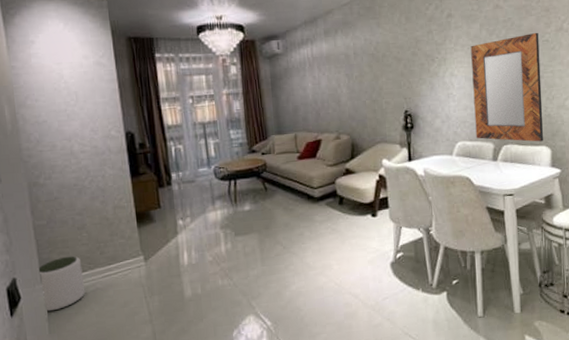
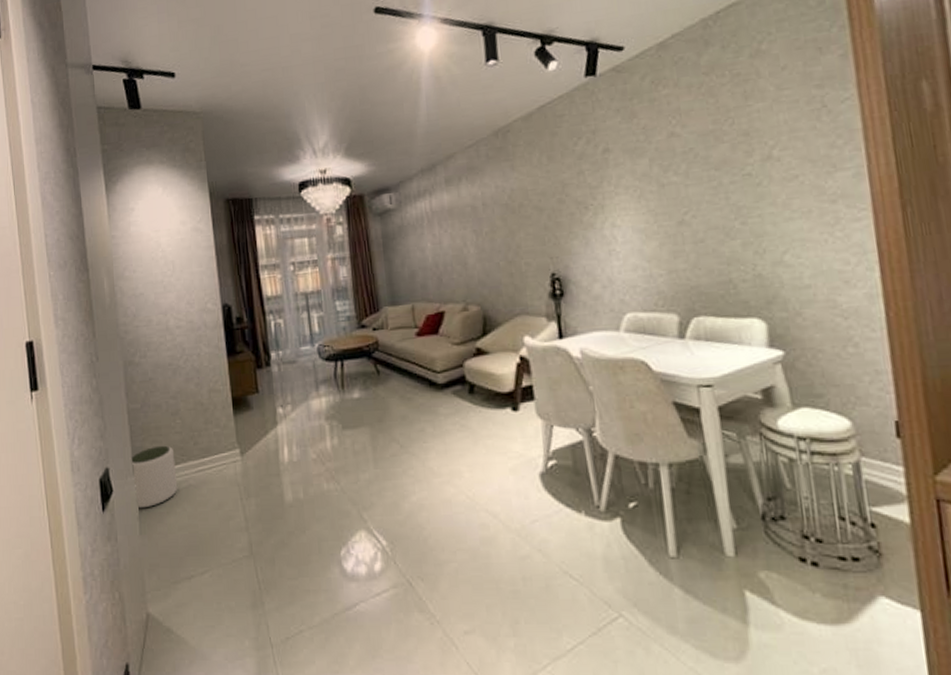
home mirror: present [471,32,543,142] -> none [638,164,754,313]

